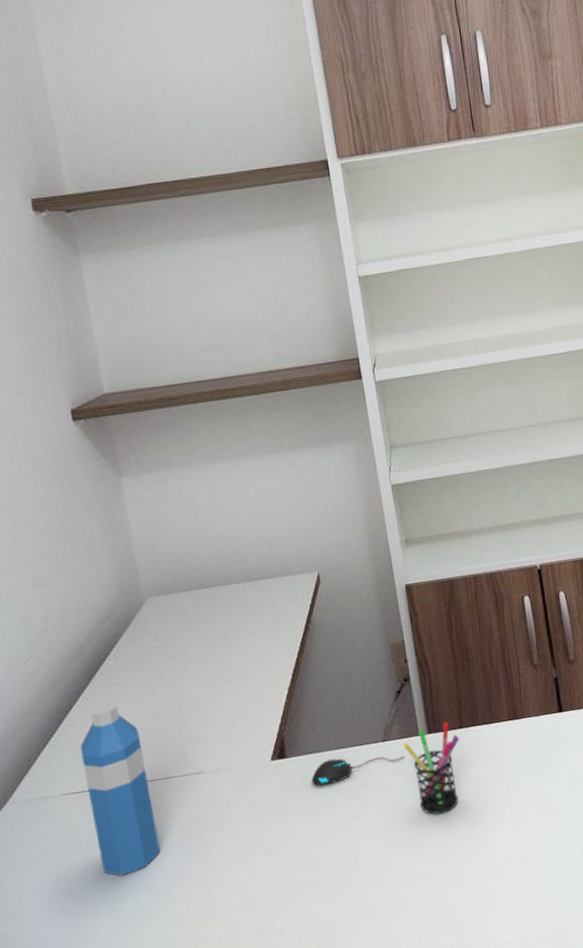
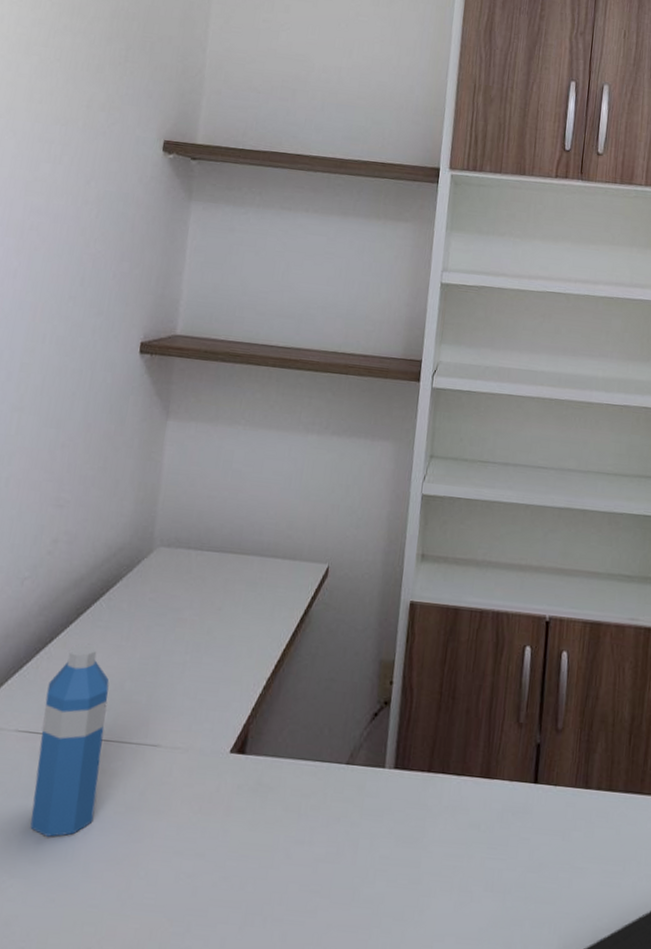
mouse: present [311,755,405,787] -> none [264,768,365,797]
pen holder: present [403,722,459,815] -> none [366,760,425,863]

